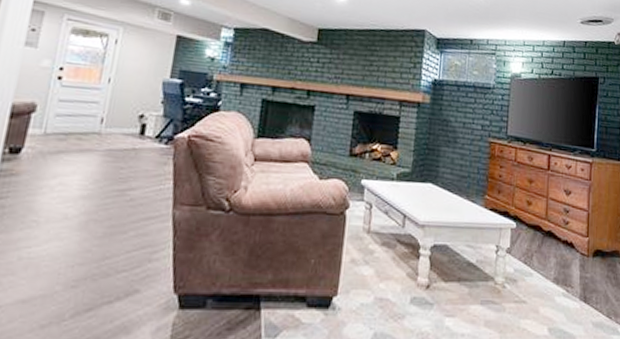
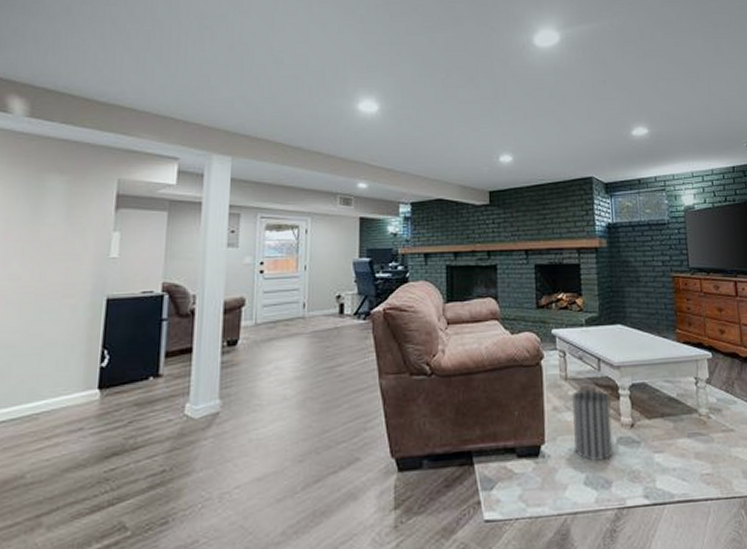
wastebasket: none [367,245,410,320] -> present [571,389,613,461]

